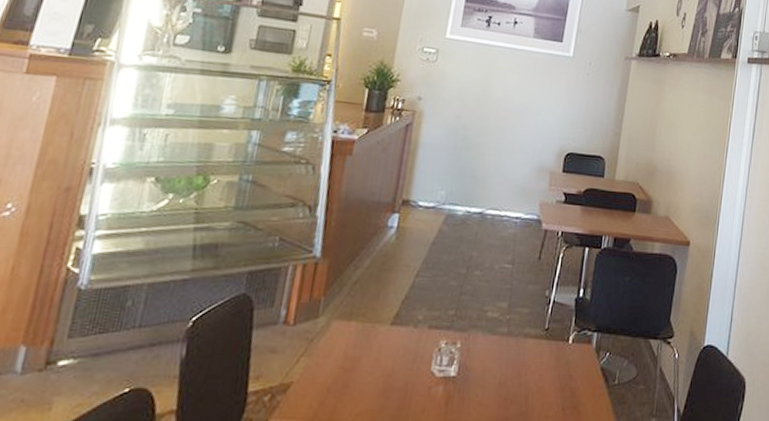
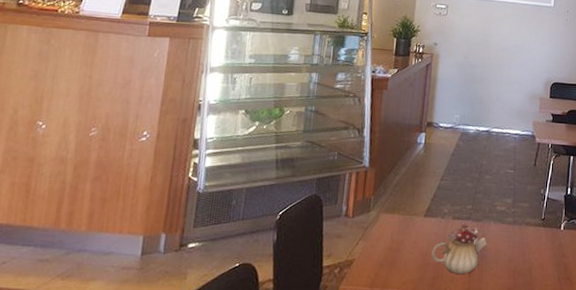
teapot: none [397,335,473,403] -> present [431,224,487,275]

